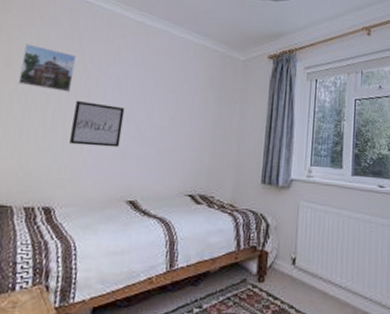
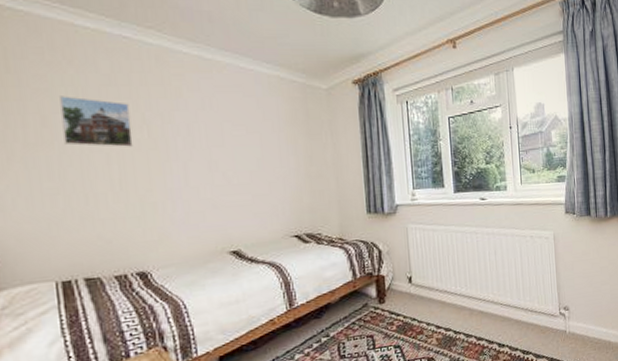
wall art: present [69,100,125,148] -> none [144,154,207,204]

